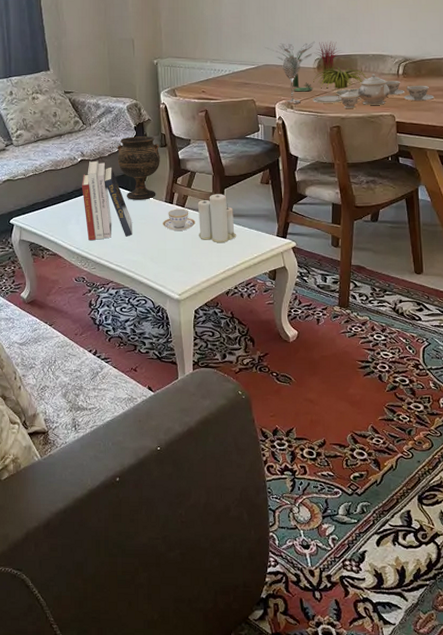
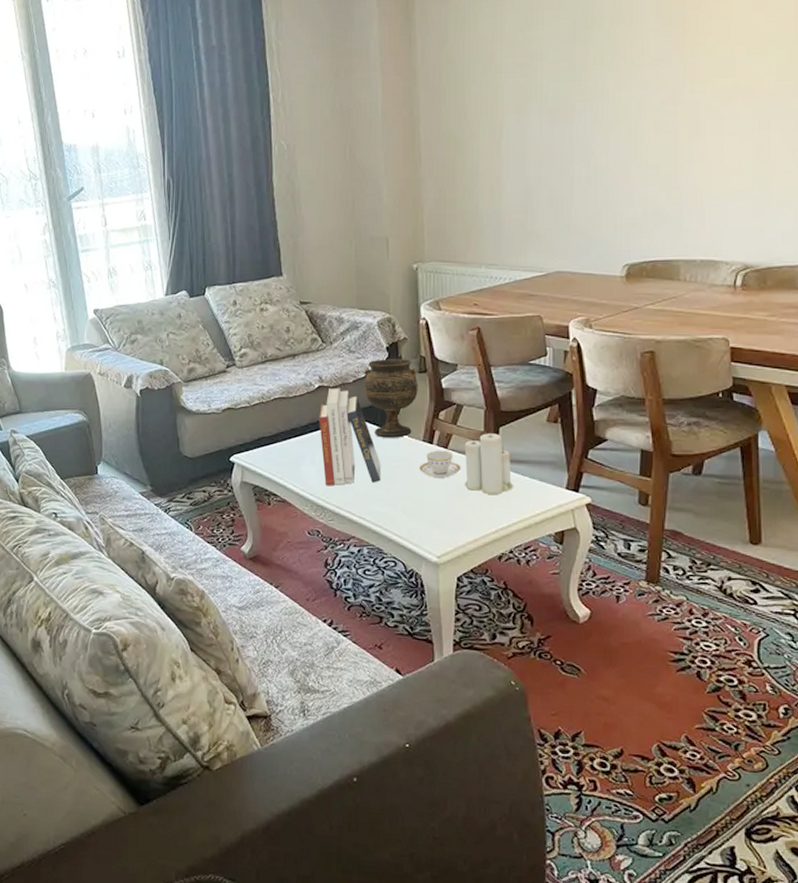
flower arrangement: present [265,41,367,92] -> none [557,242,692,307]
wineglass: present [282,57,301,104] -> none [579,262,603,323]
tea set: present [313,74,435,109] -> none [618,285,784,330]

